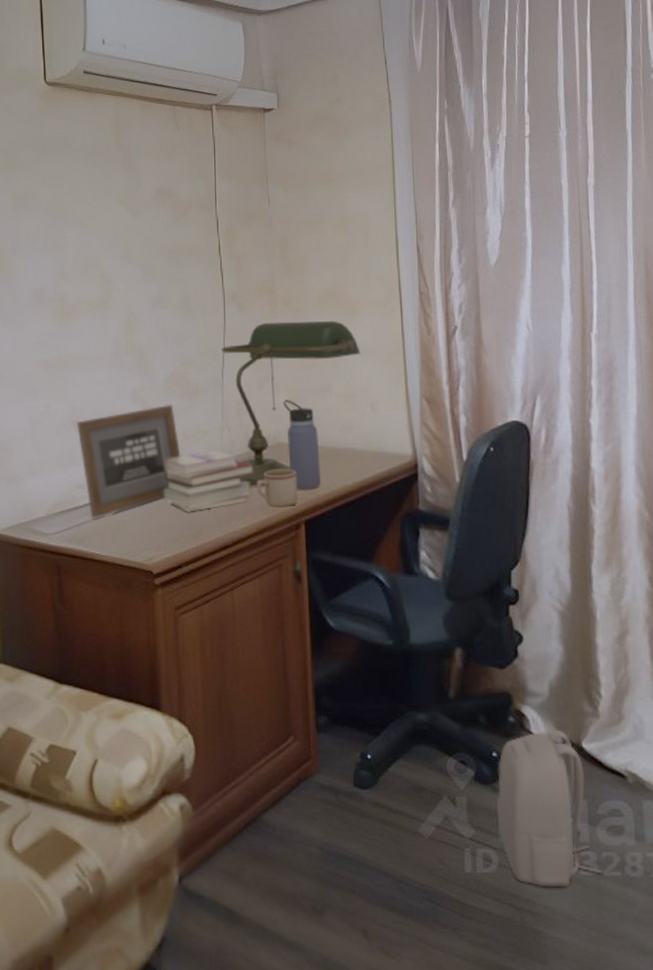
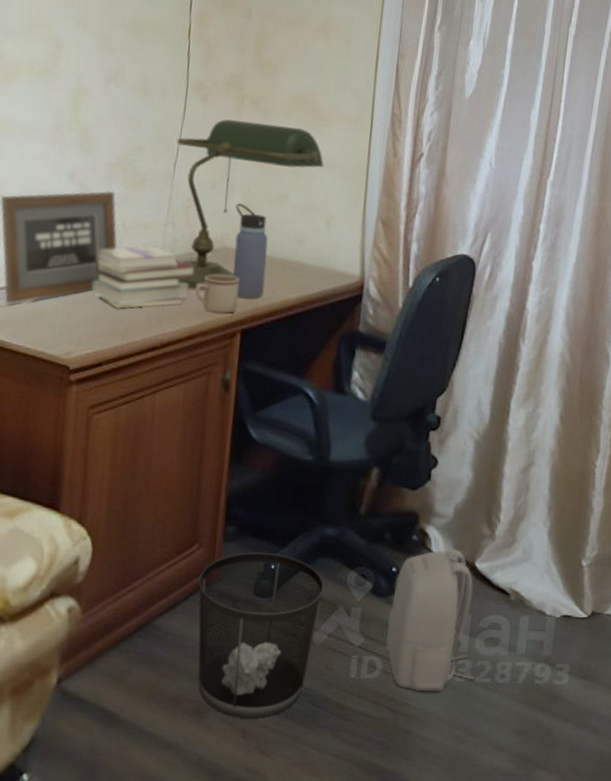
waste bin: none [298,742,424,917] -> present [198,552,324,719]

